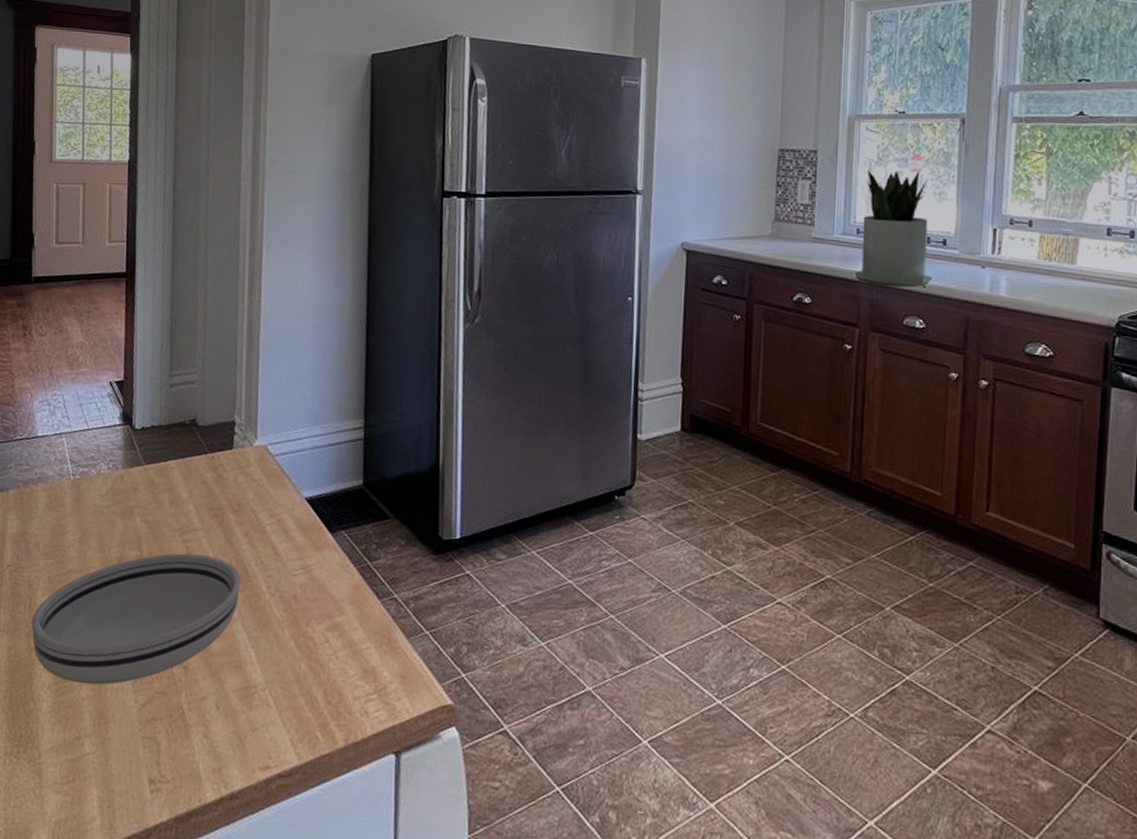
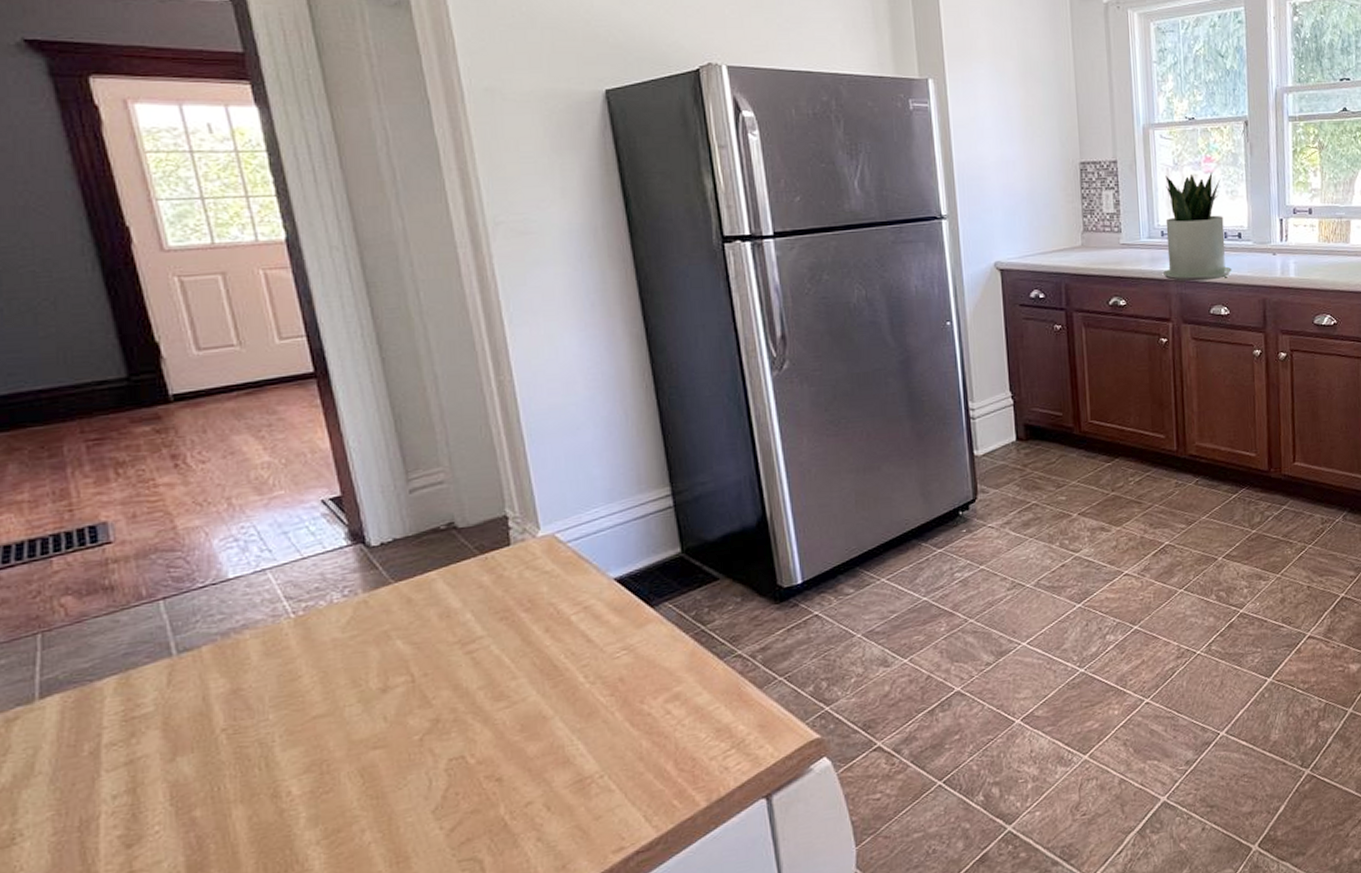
bowl: present [31,553,241,685] -> none [274,660,552,832]

